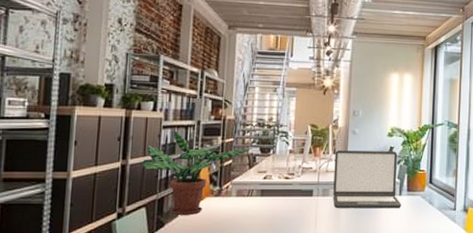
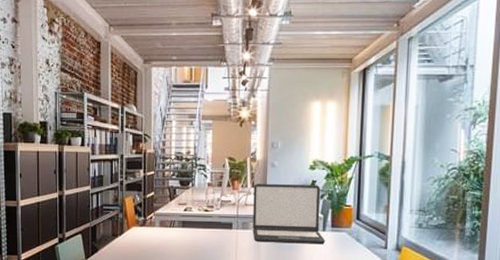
potted plant: present [139,130,254,215] -> none [73,164,173,242]

